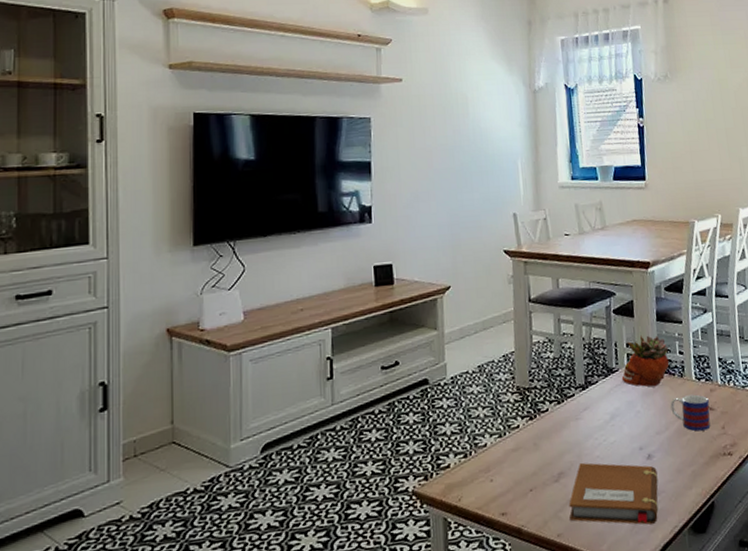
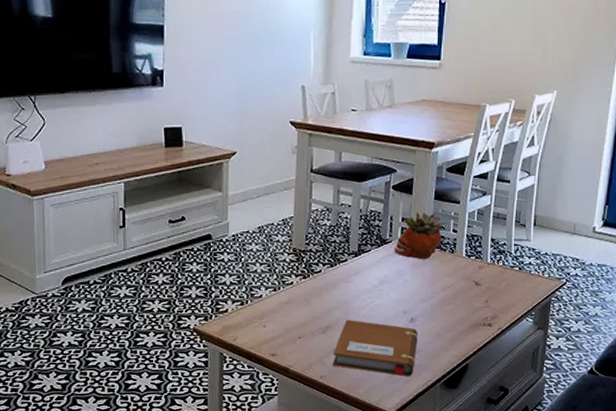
mug: present [670,394,711,432] -> none [438,269,476,303]

